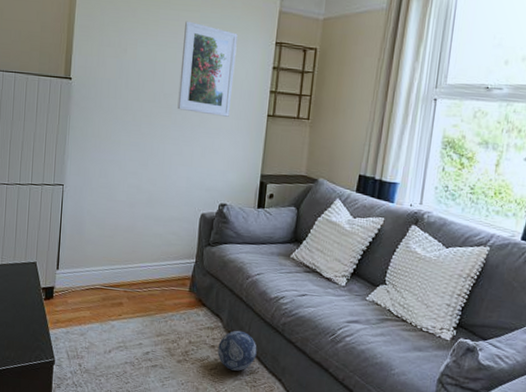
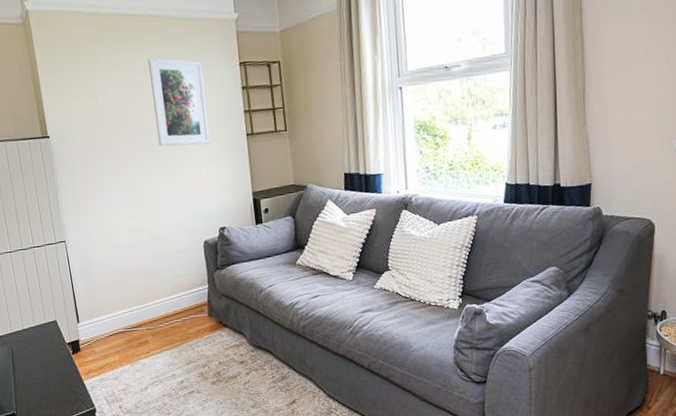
decorative ball: present [217,330,257,371] -> none [247,342,285,380]

